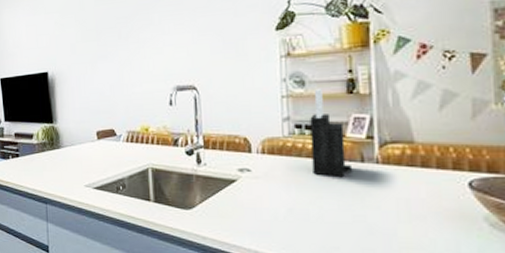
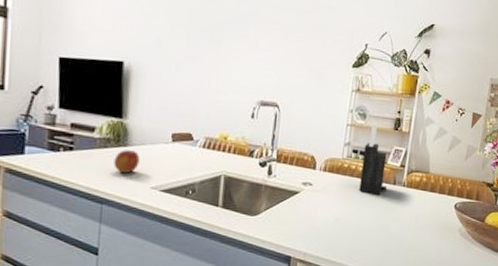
apple: none [51,152,72,173] -> present [114,150,140,173]

